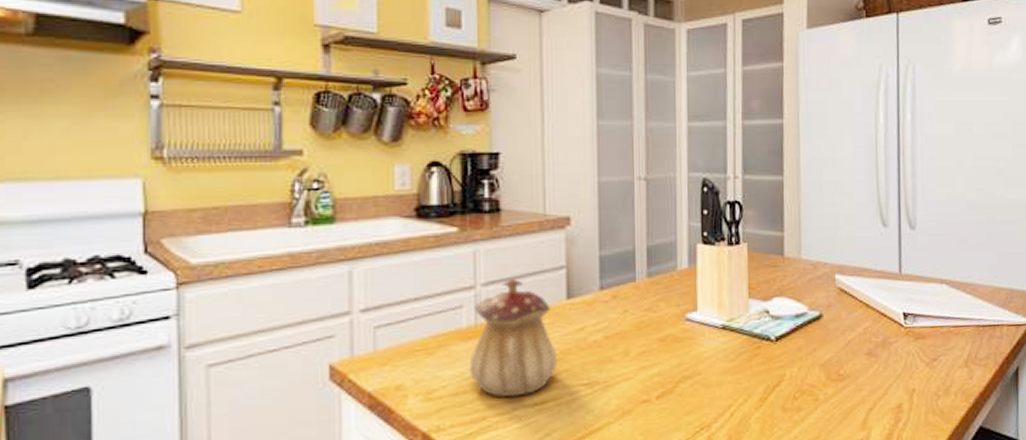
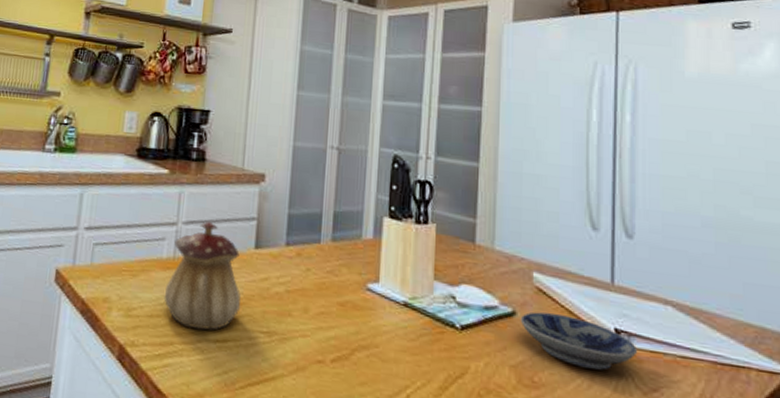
bowl: none [826,309,922,353] -> present [520,311,638,370]

